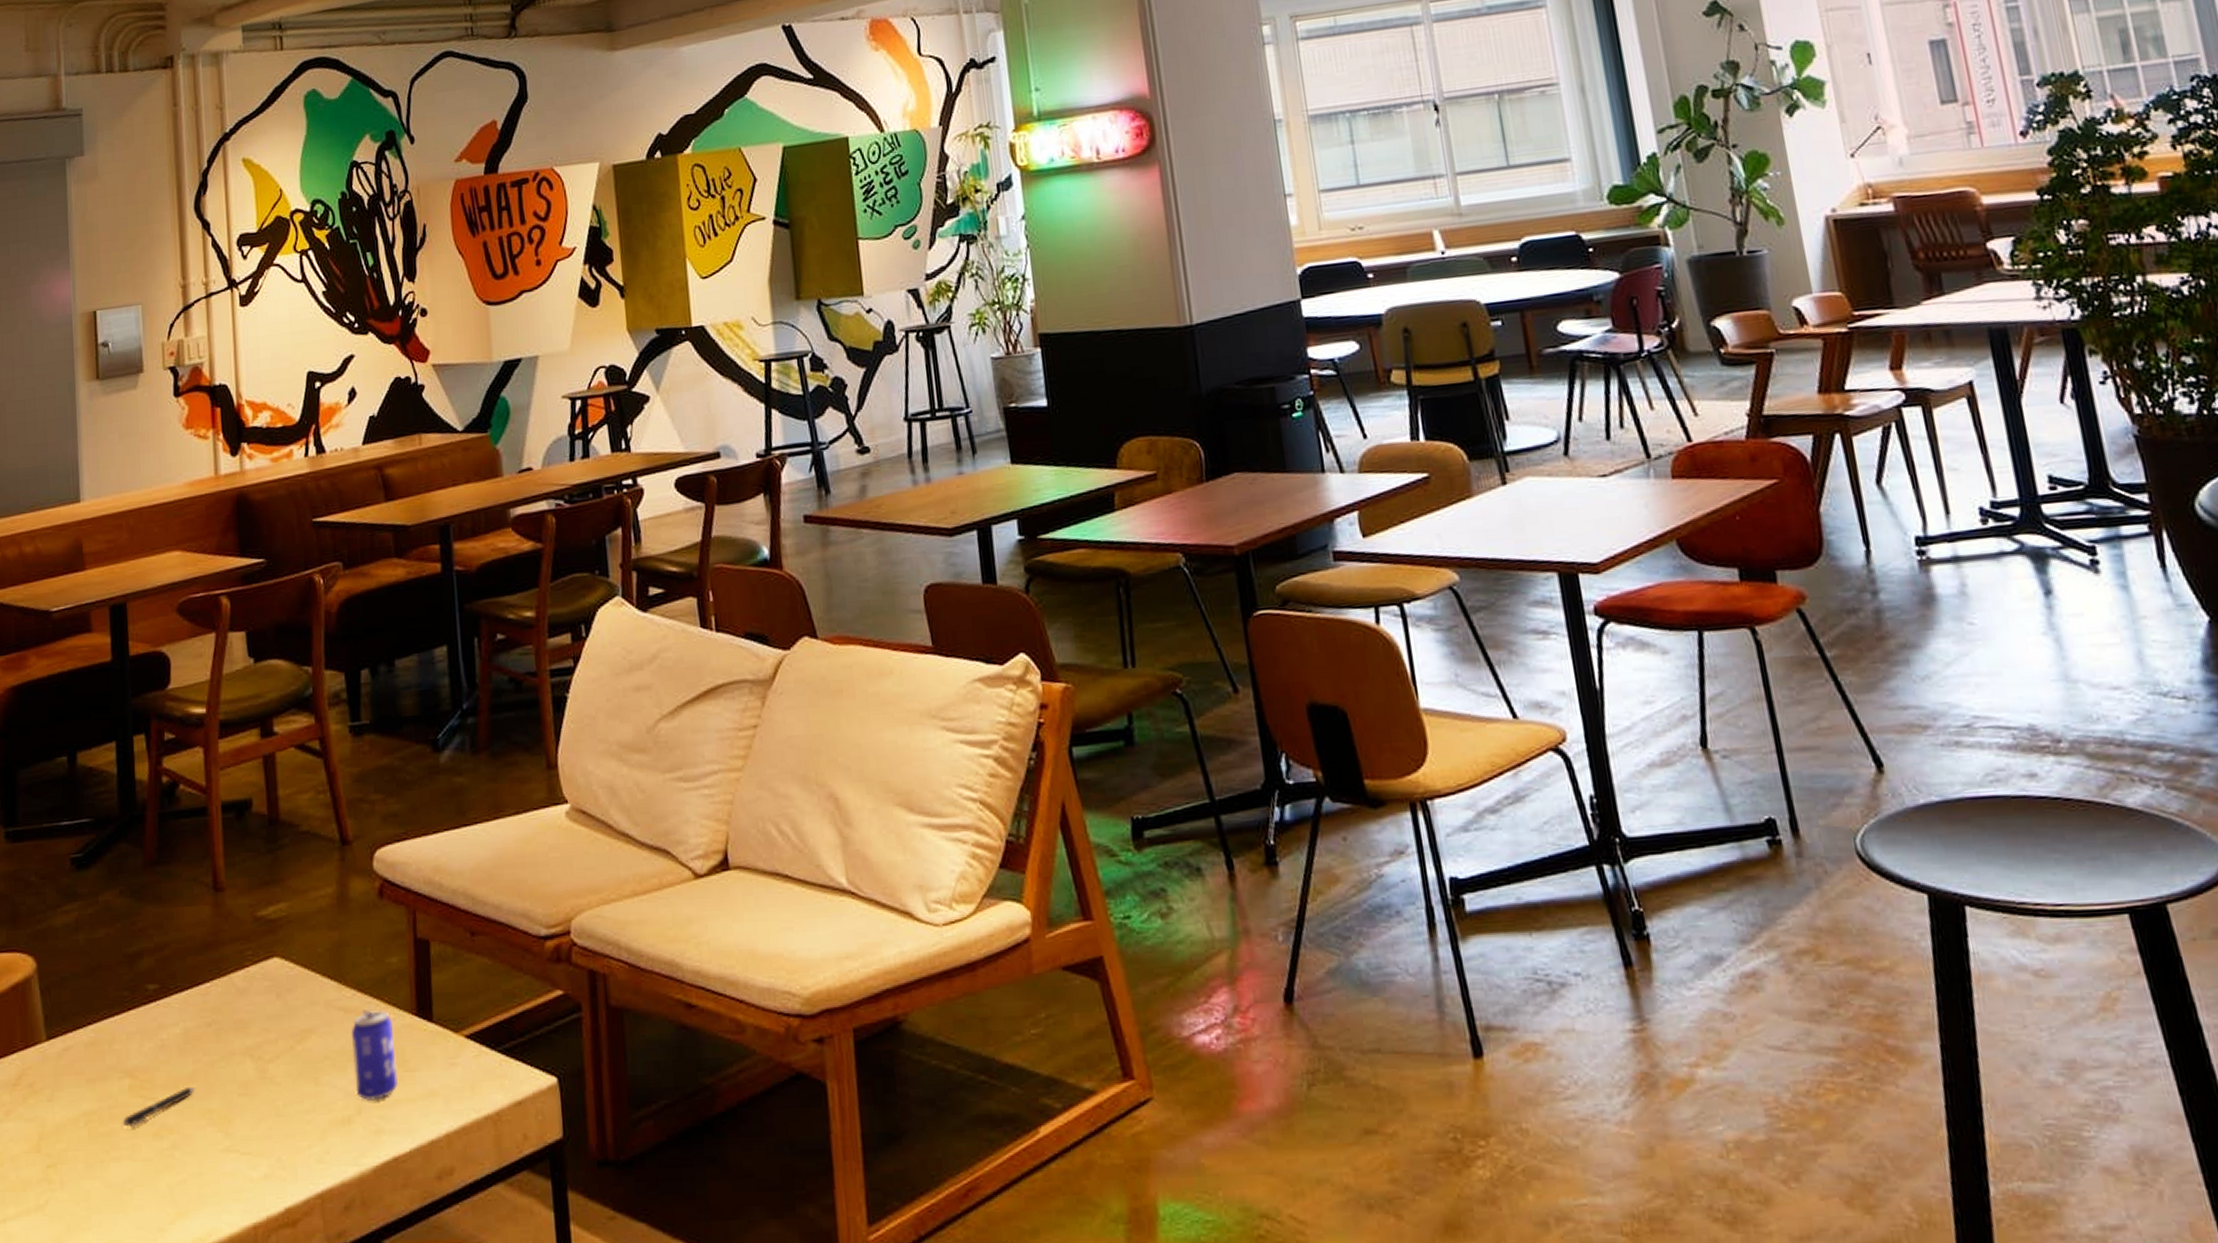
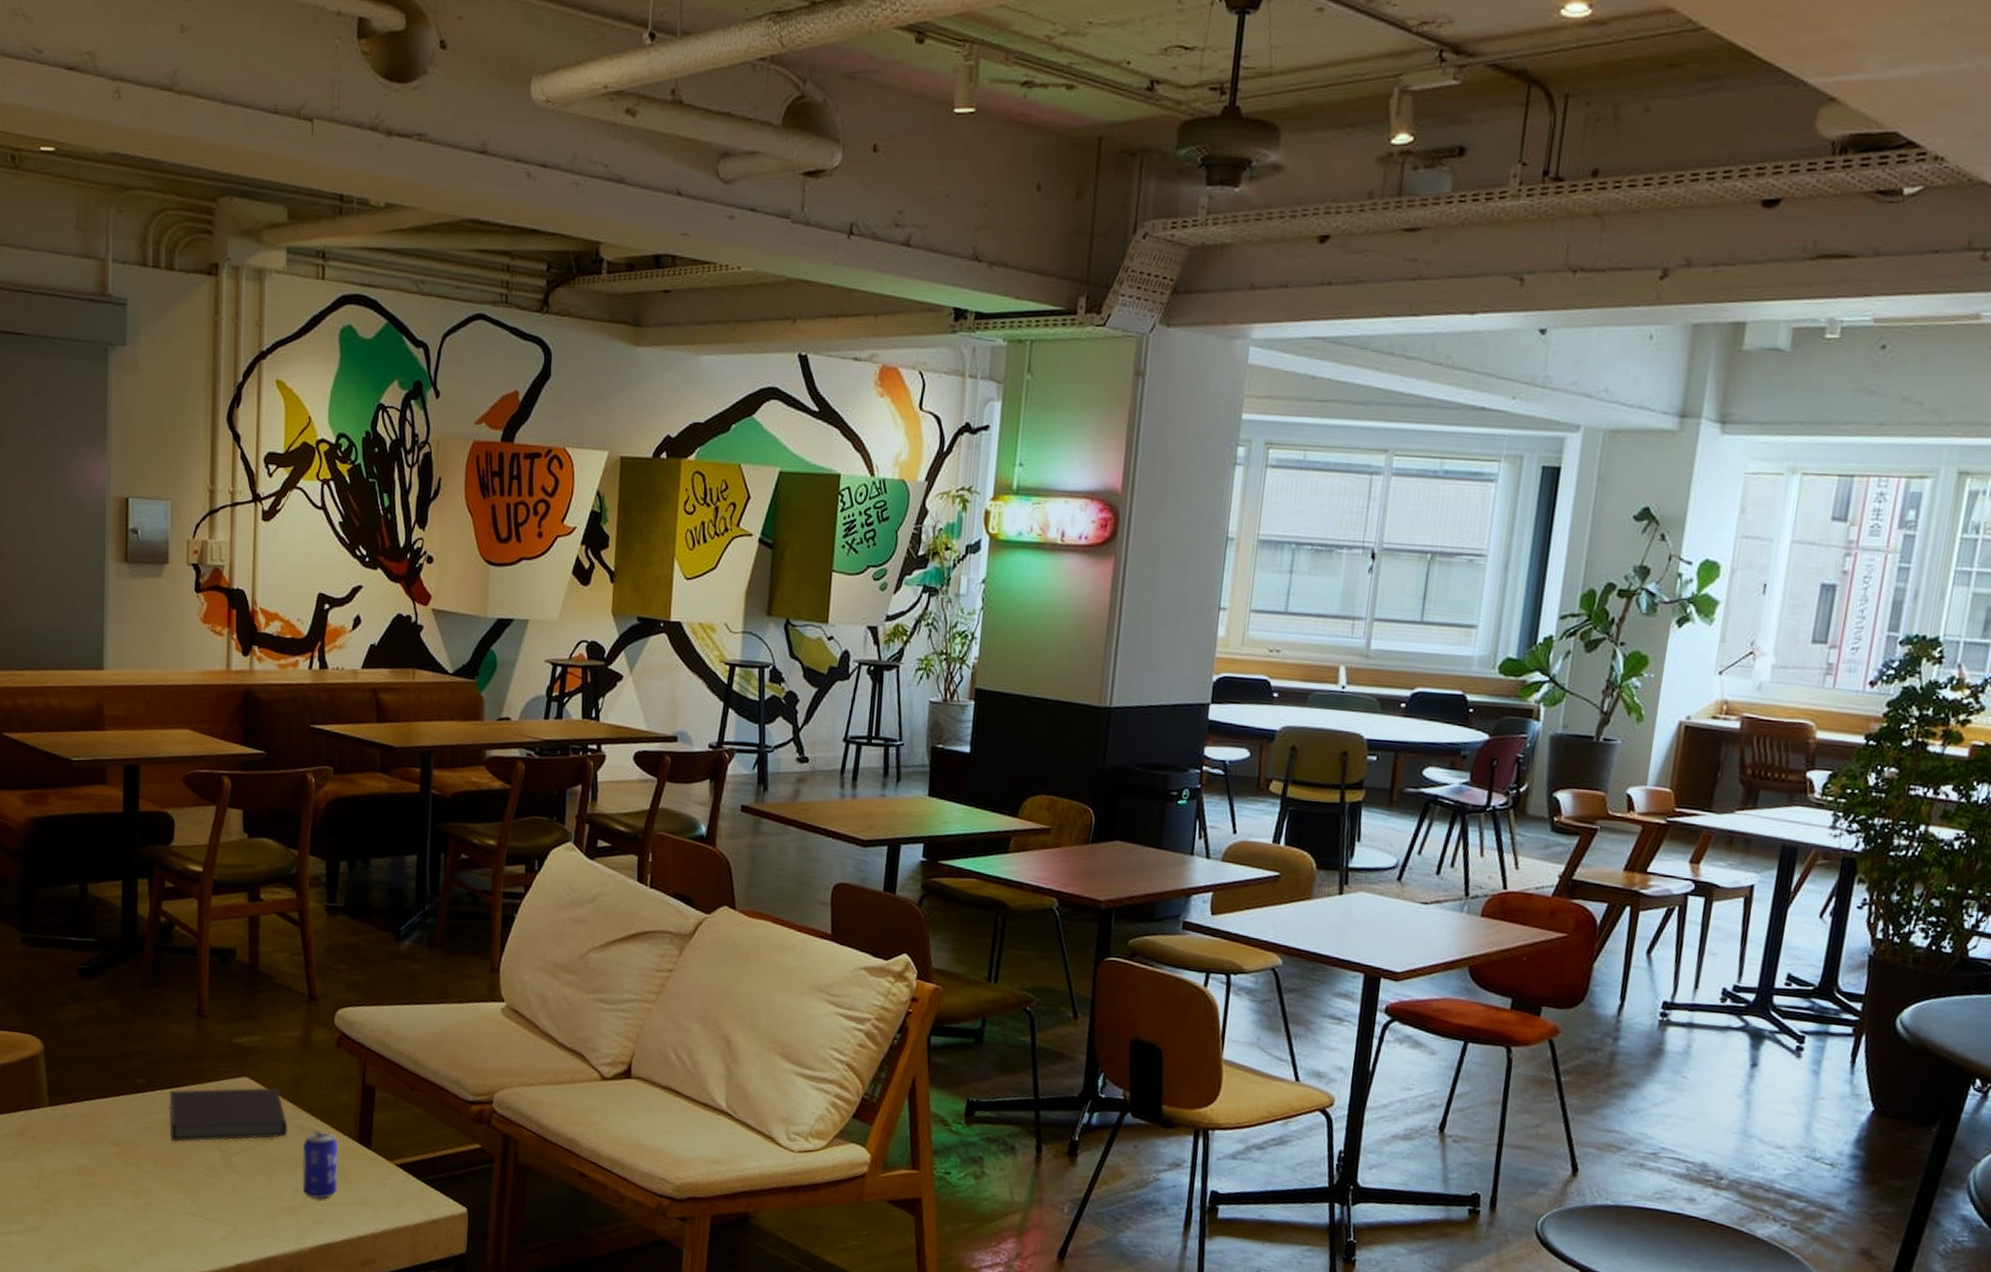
pen: present [122,1086,196,1127] -> none [108,1161,171,1184]
notebook: none [187,965,332,1059] -> present [169,1087,288,1142]

